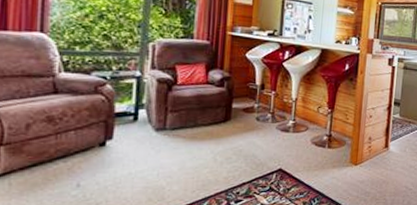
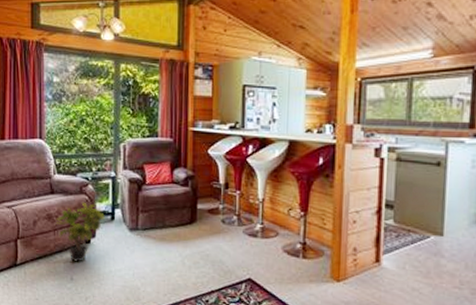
potted plant: none [58,102,127,167] -> present [55,201,106,263]

